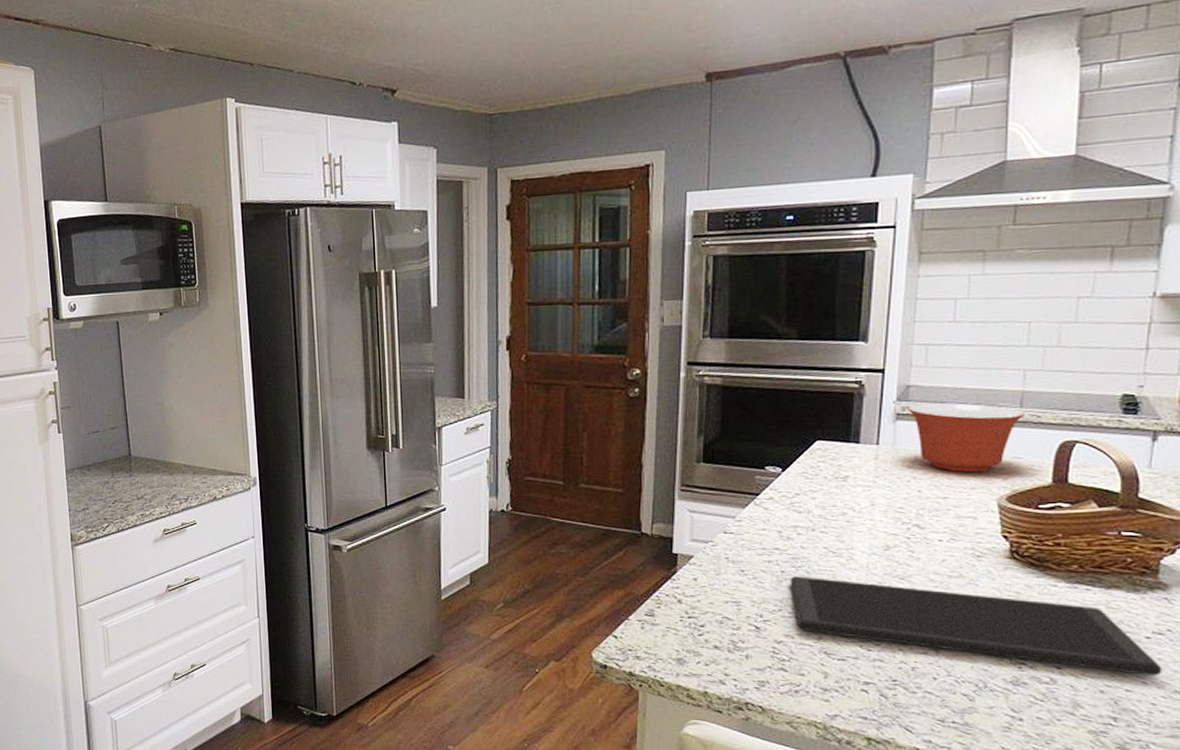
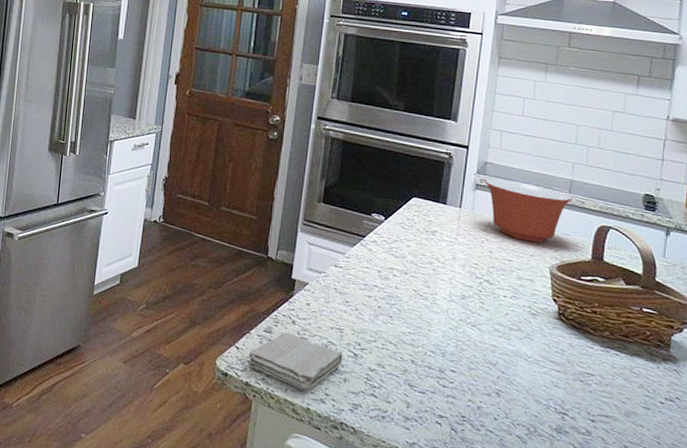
washcloth: none [629,613,743,672] -> present [247,332,343,389]
cutting board: present [790,576,1163,675] -> none [384,312,673,438]

